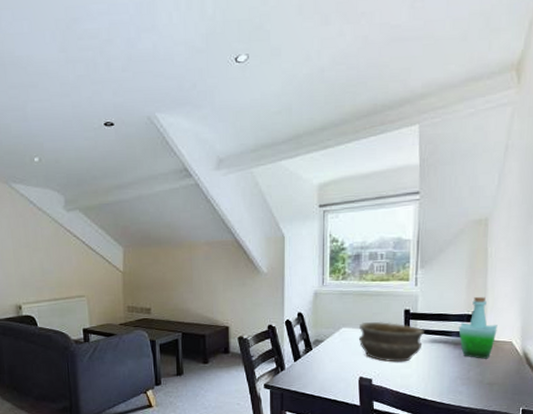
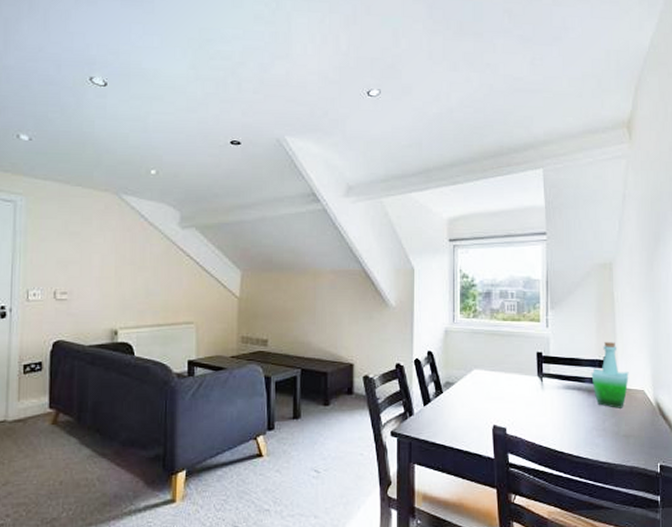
bowl: present [358,321,424,362] -> none [491,363,558,410]

